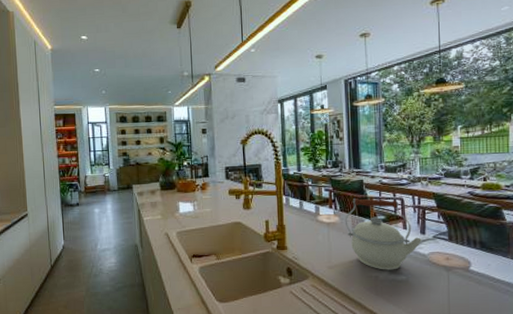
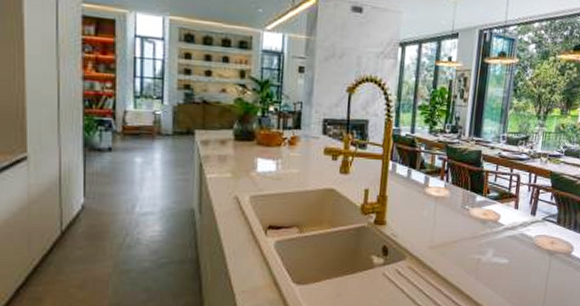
kettle: present [344,198,423,270] -> none [455,171,532,253]

